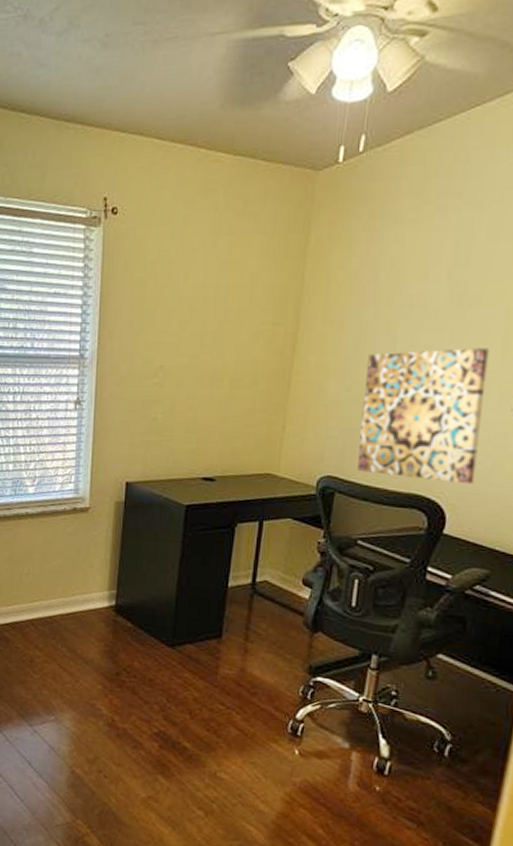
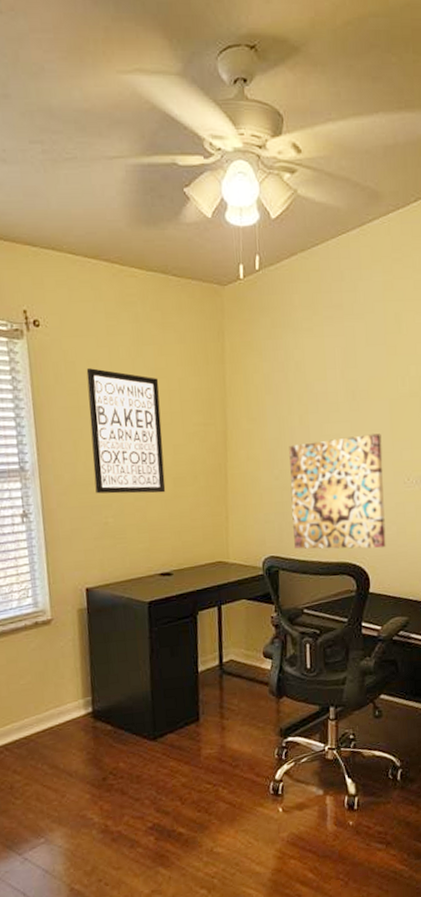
wall art: none [149,258,230,394] -> present [86,368,166,494]

